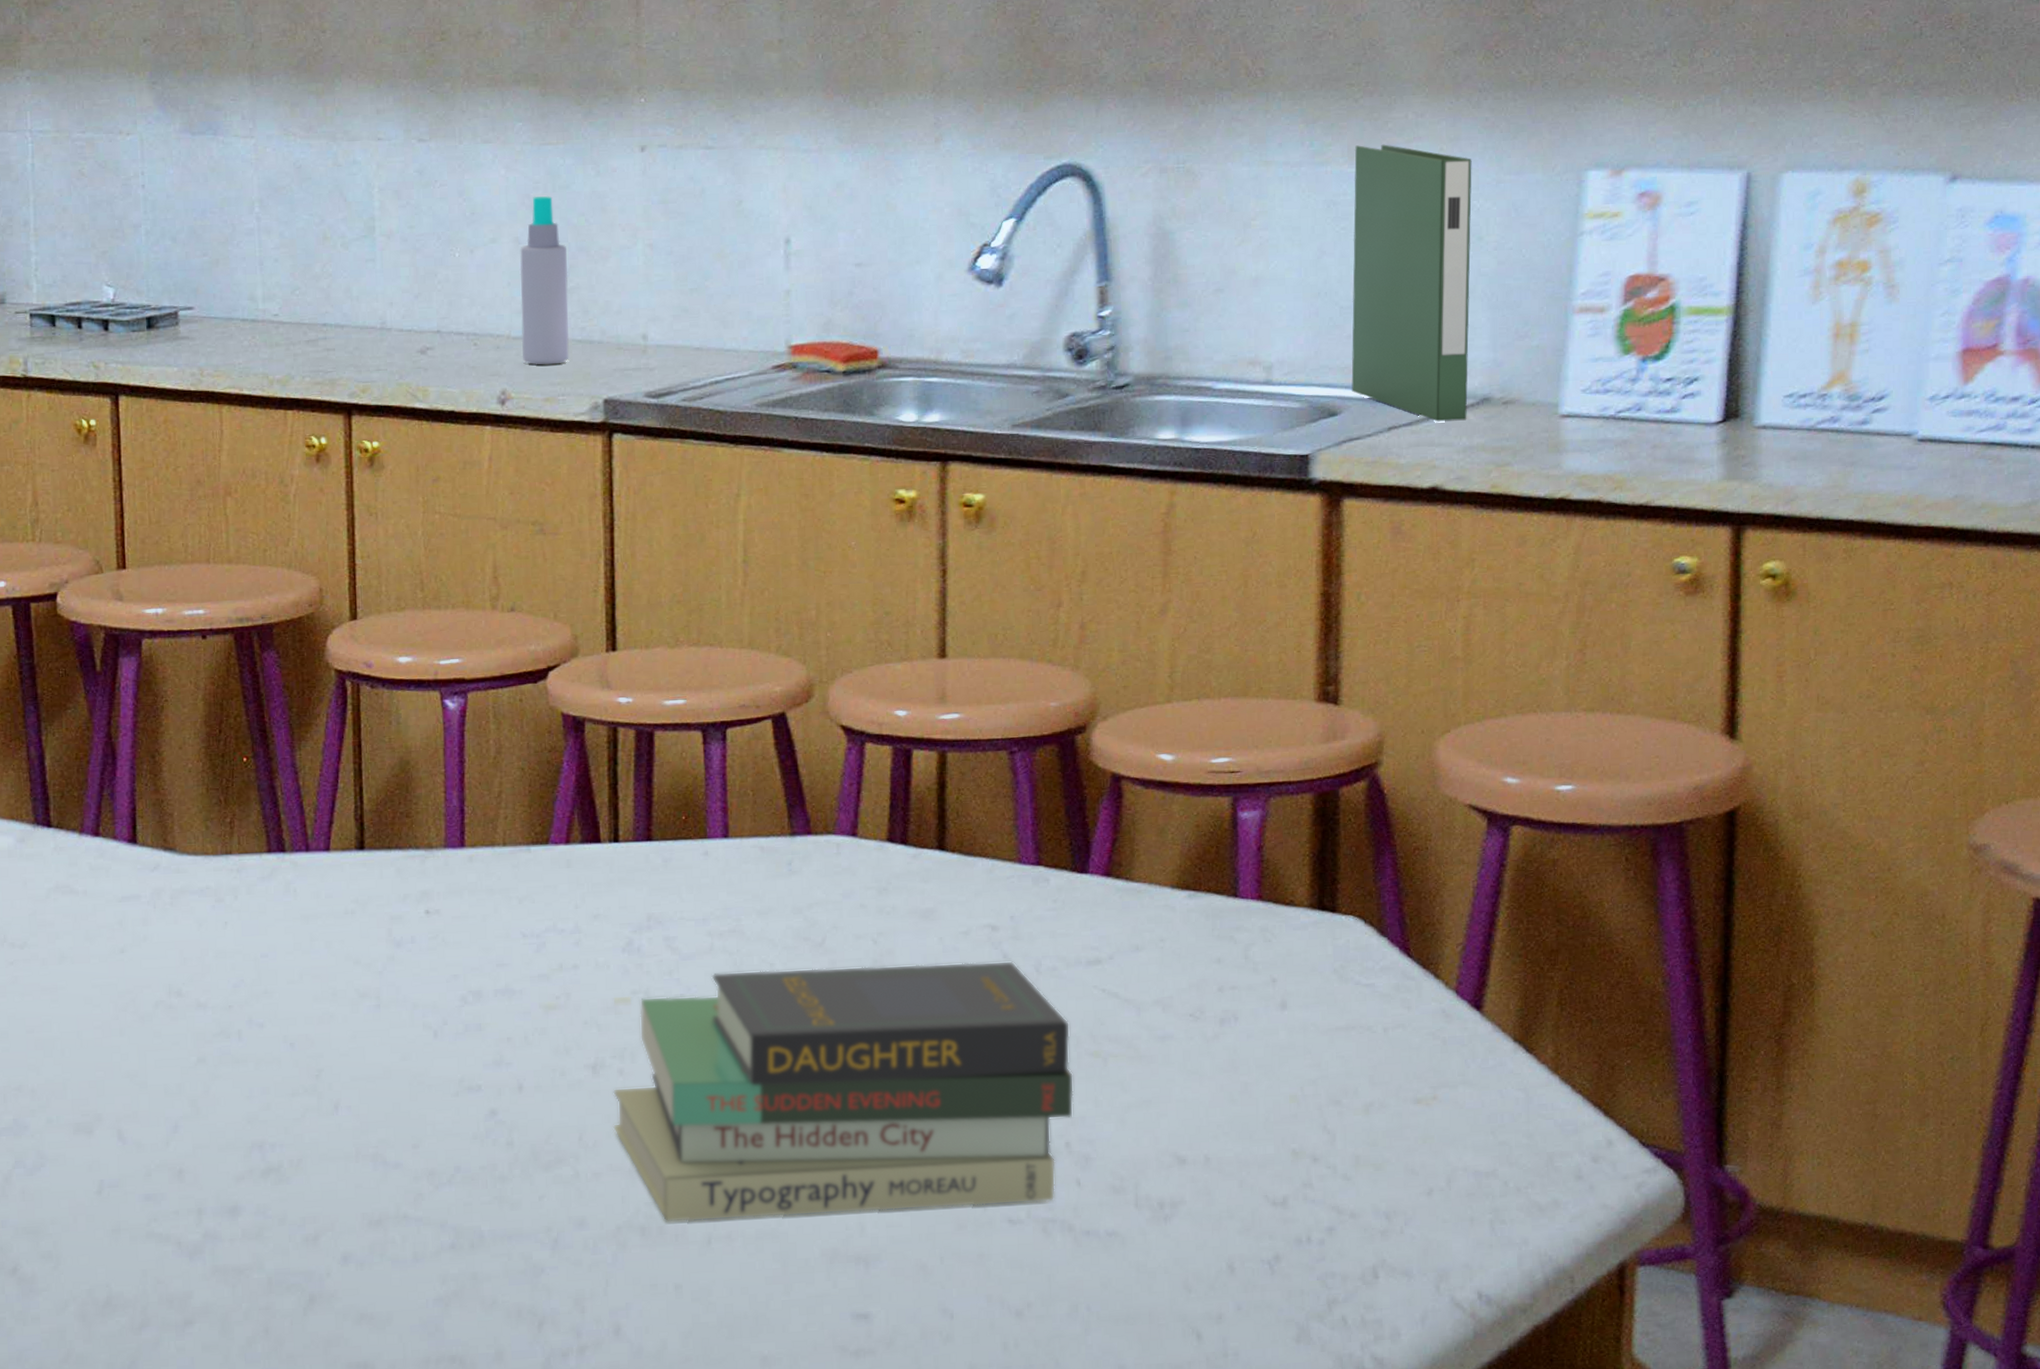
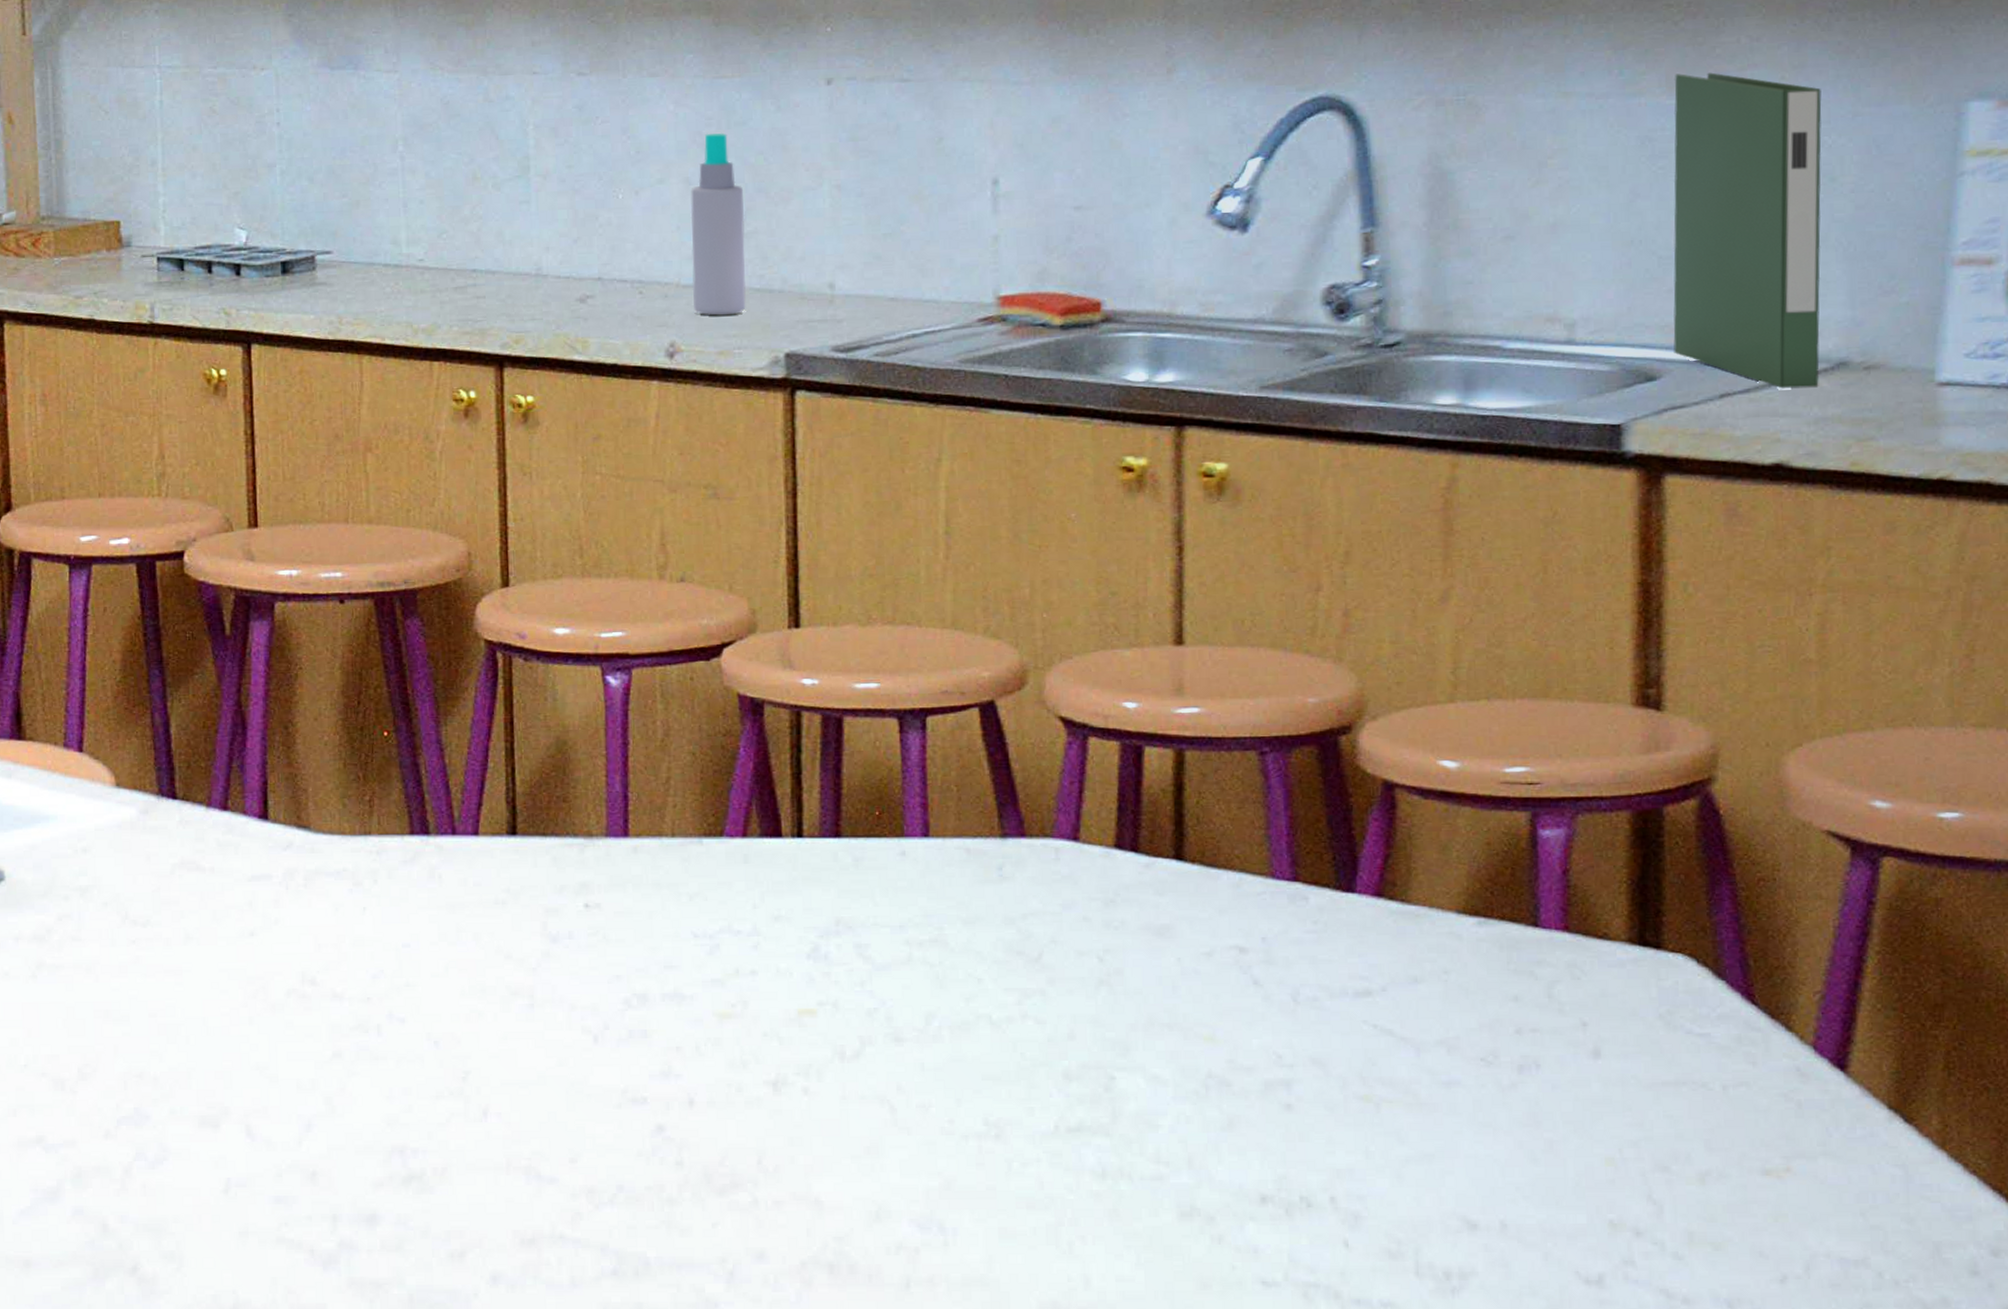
books: present [613,960,1074,1222] -> none [797,985,1341,1264]

